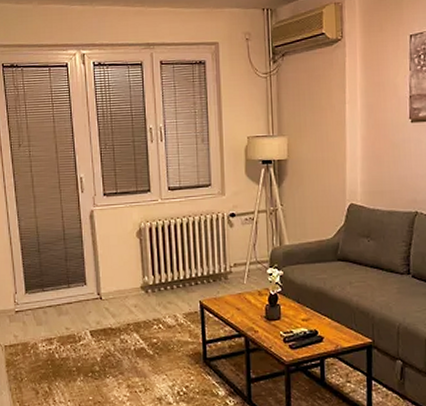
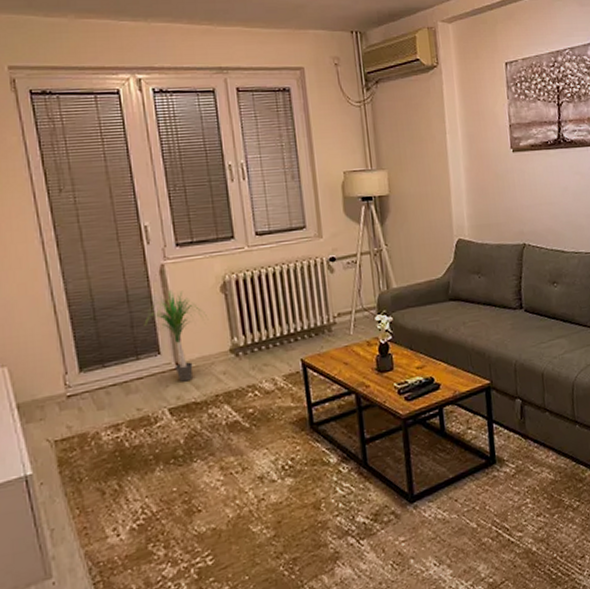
potted plant: none [75,232,124,310] -> present [144,290,207,382]

